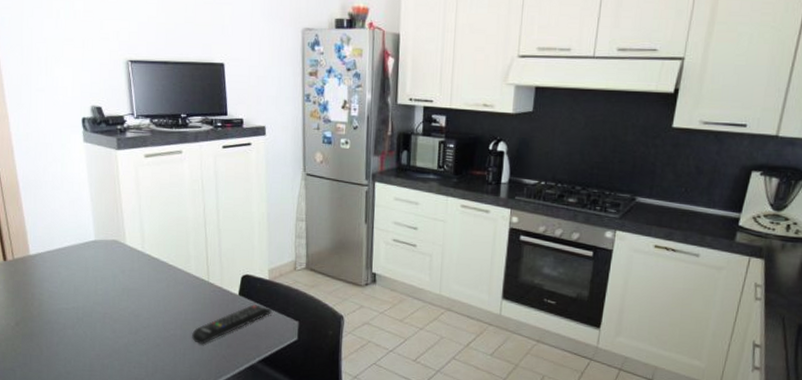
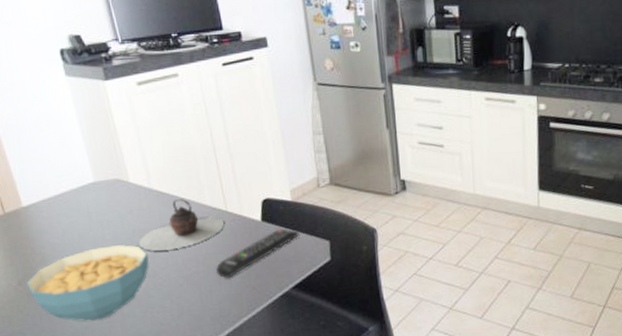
cereal bowl: none [23,300,134,367] -> present [26,244,150,321]
teapot: none [126,265,205,311] -> present [139,199,225,251]

